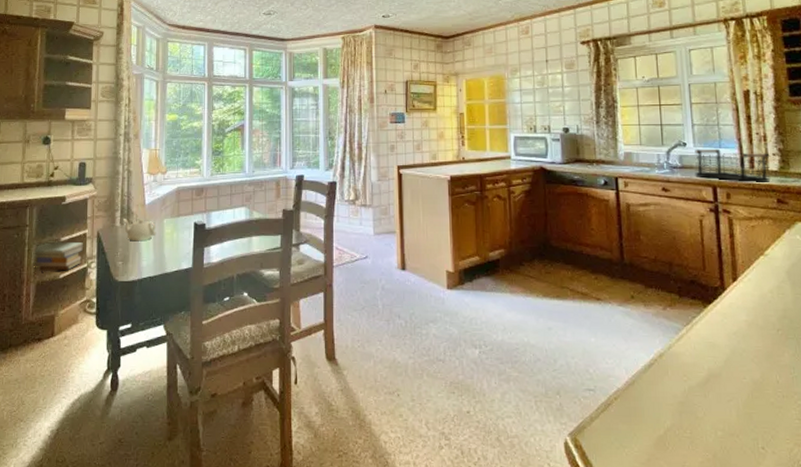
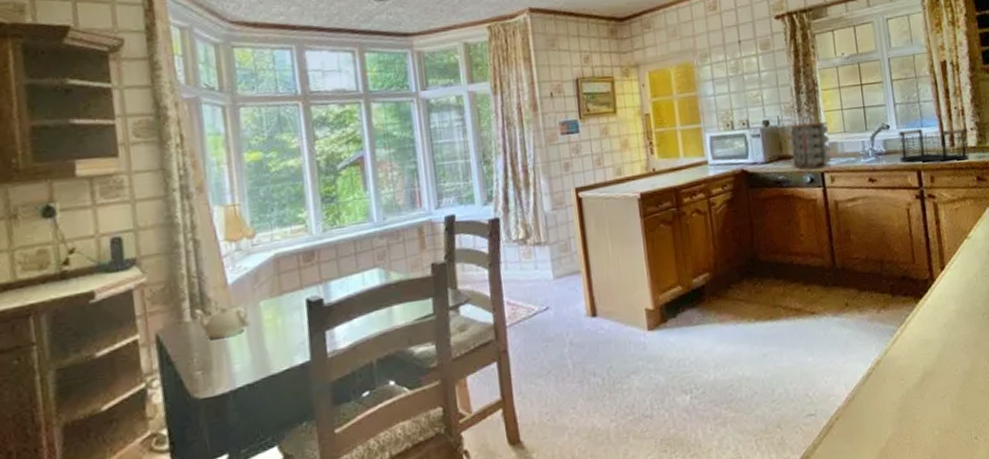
books: present [33,241,83,271] -> none [51,354,135,407]
spice rack: none [585,127,626,175] -> present [787,115,832,171]

